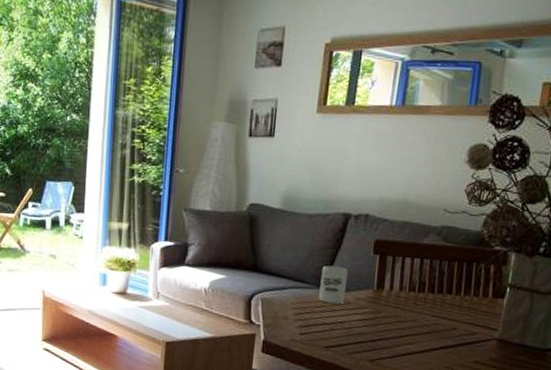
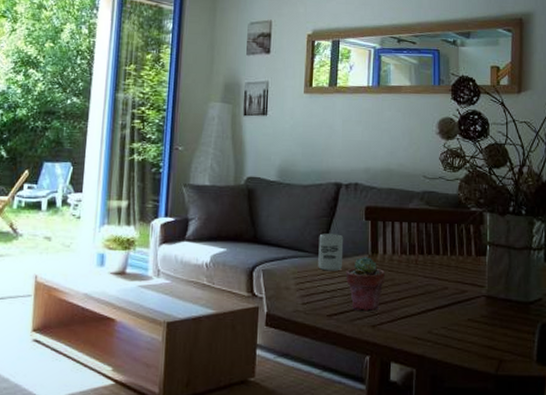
potted succulent: none [347,291,390,346] -> present [345,257,386,311]

